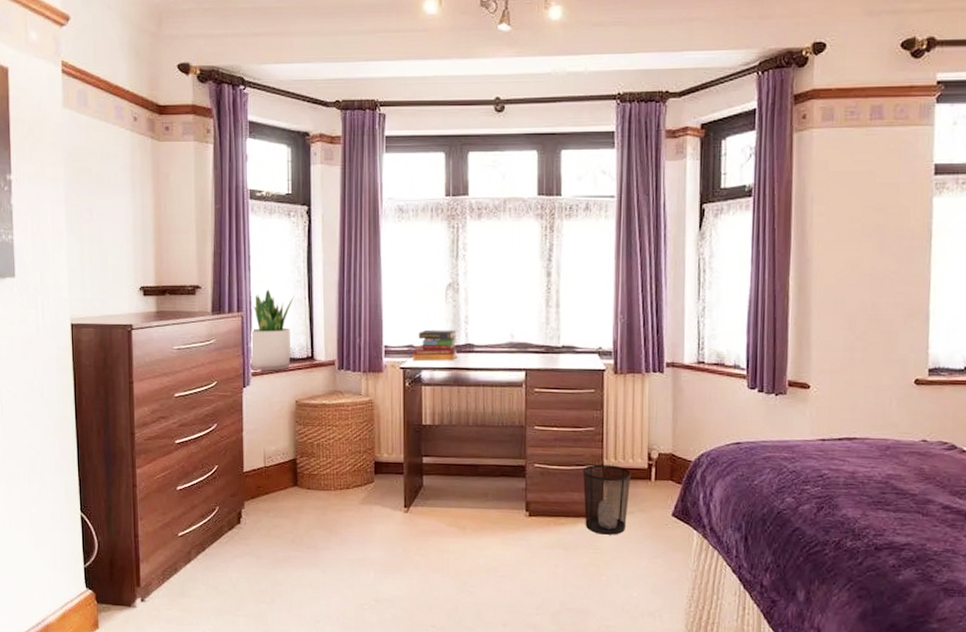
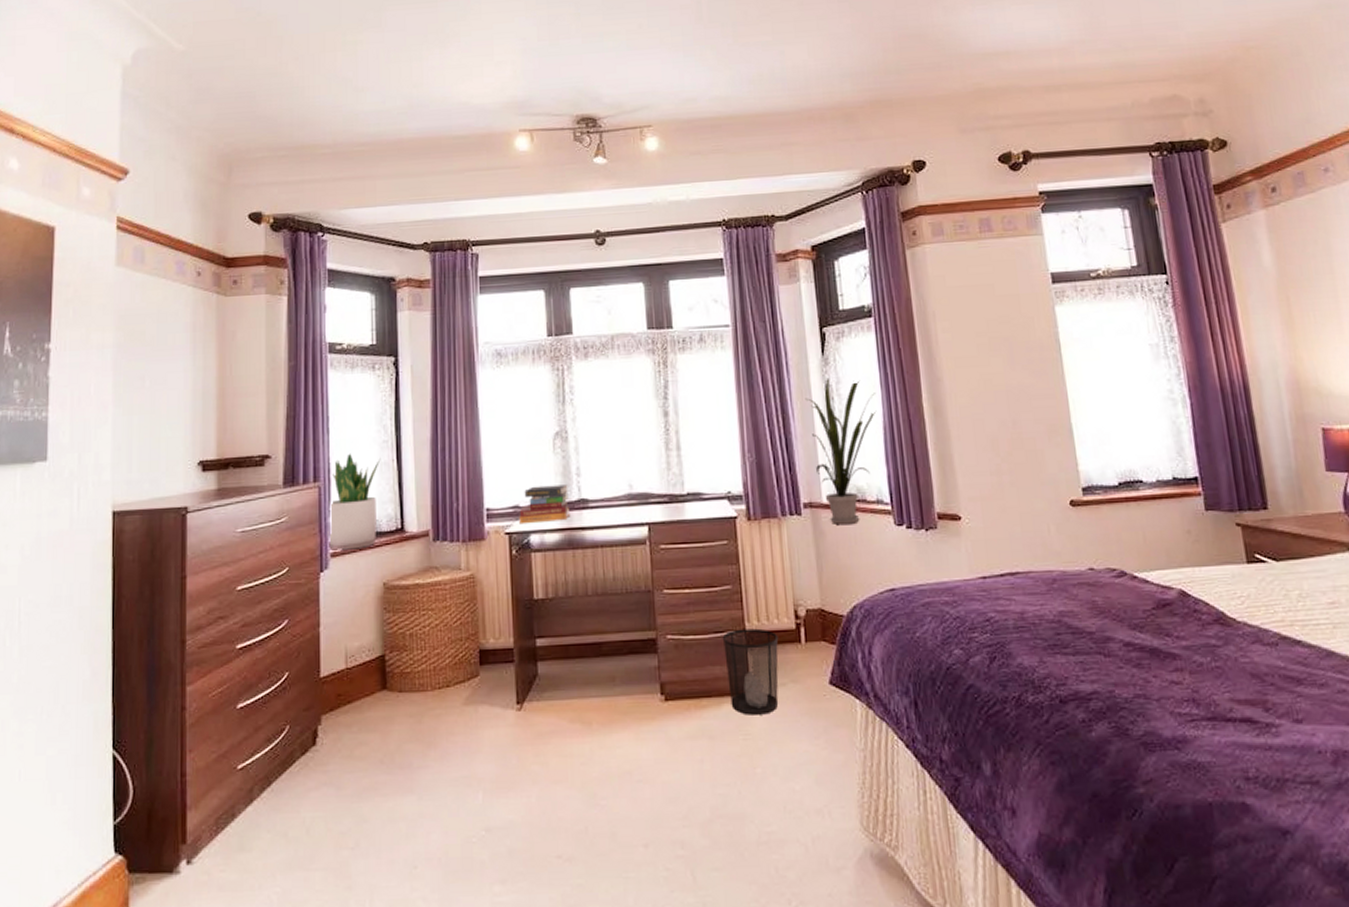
house plant: none [678,251,745,385] -> present [805,377,877,526]

